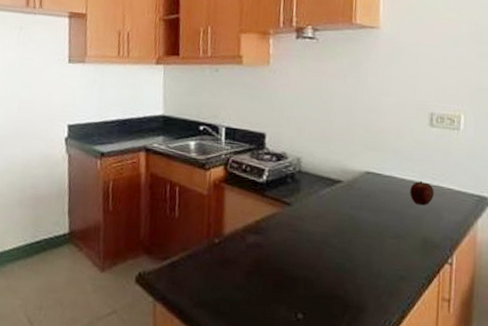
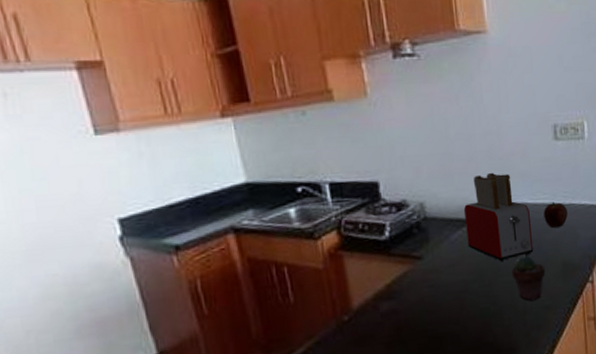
toaster: none [334,143,397,224] -> present [463,172,534,261]
potted succulent: none [371,224,405,268] -> present [511,256,546,301]

